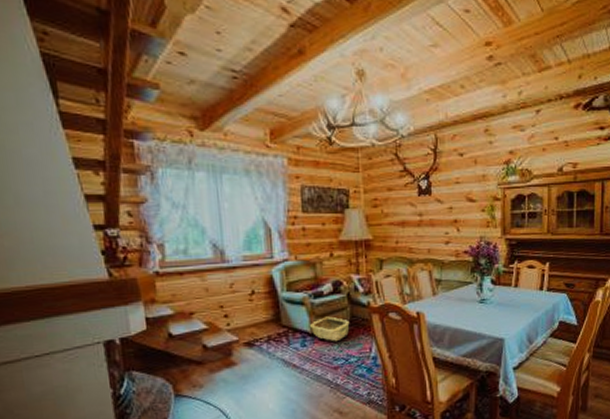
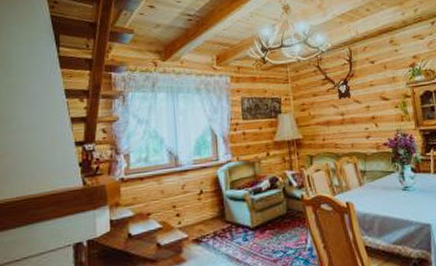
woven basket: present [310,316,350,342] -> none [251,210,286,235]

